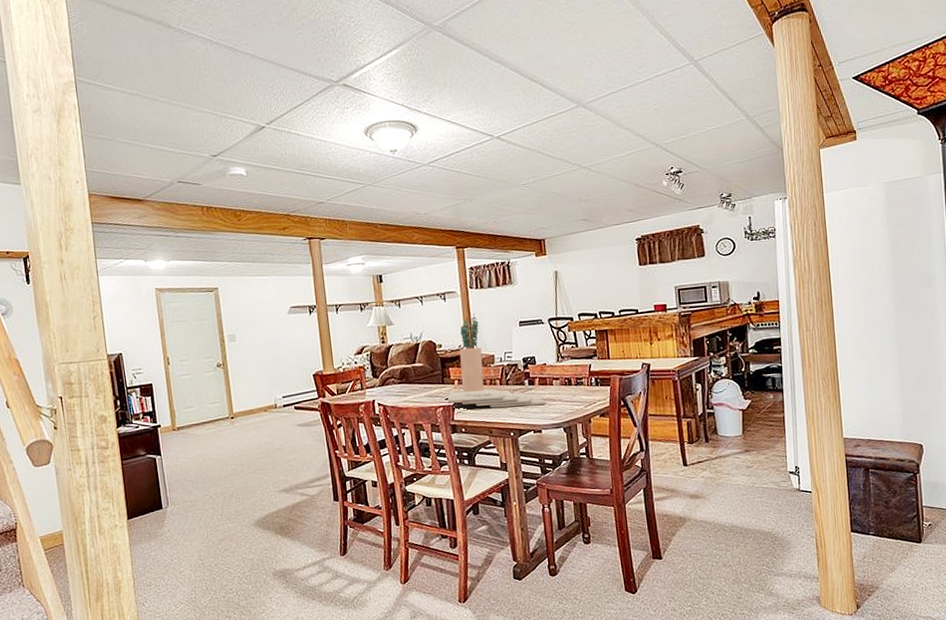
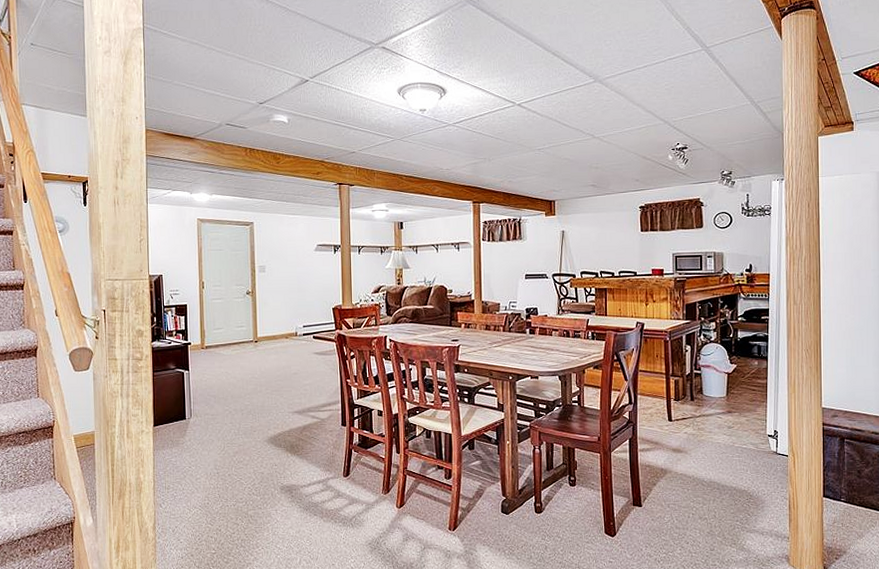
placemat: present [447,389,547,408] -> none [453,334,545,354]
vase: present [459,313,485,393] -> none [468,263,489,337]

